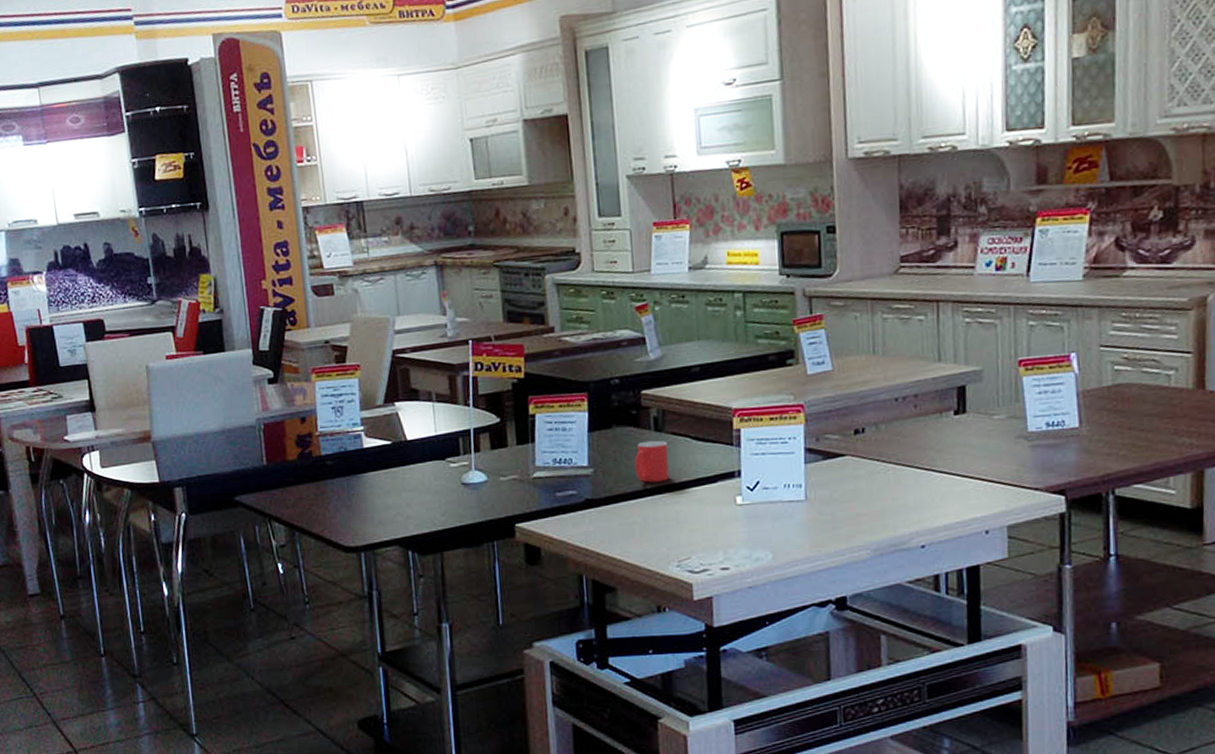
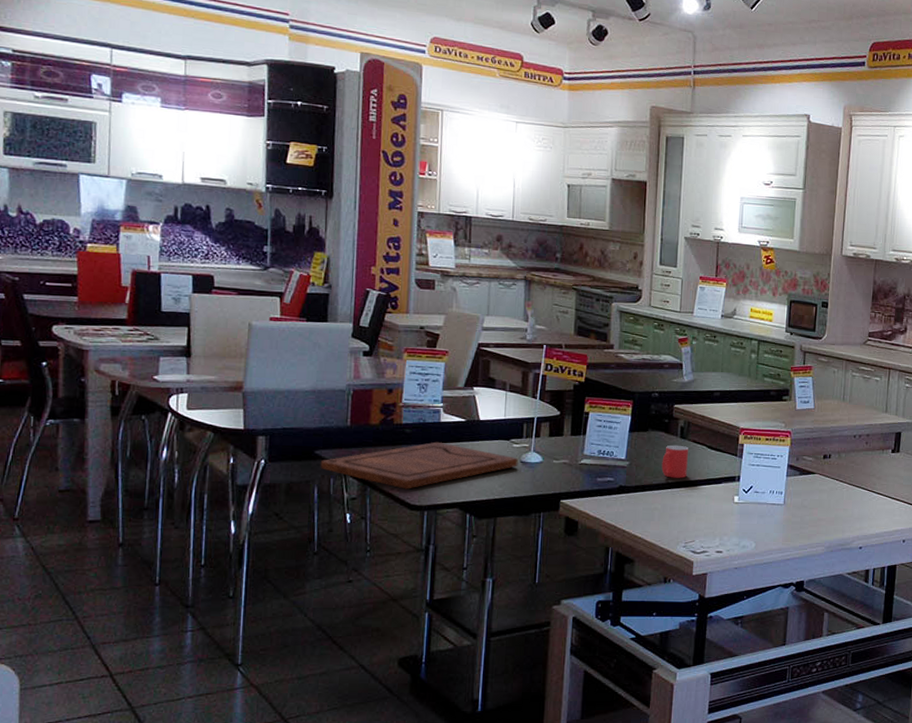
cutting board: none [242,471,459,530] -> present [320,441,518,489]

